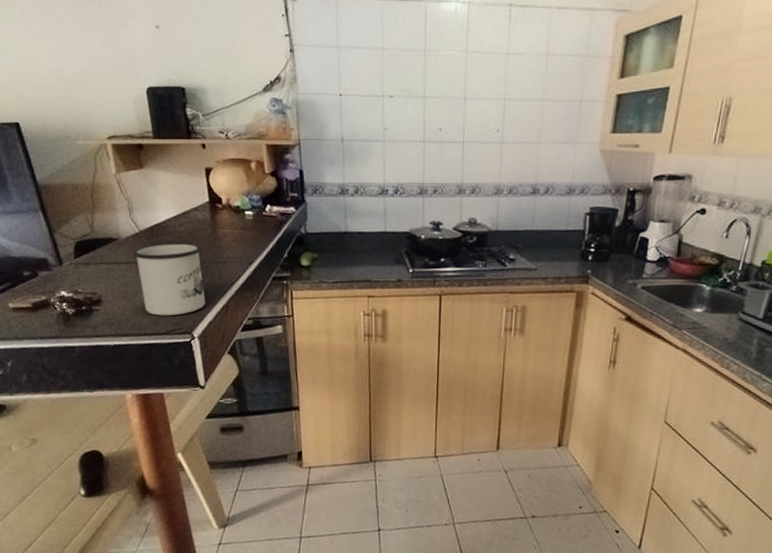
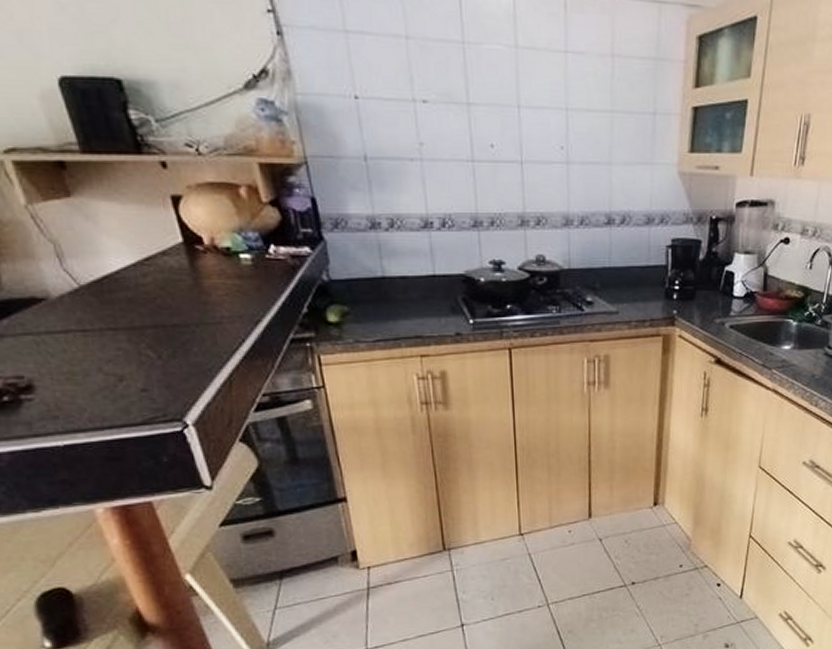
mug: present [133,243,206,316] -> none [73,300,198,401]

